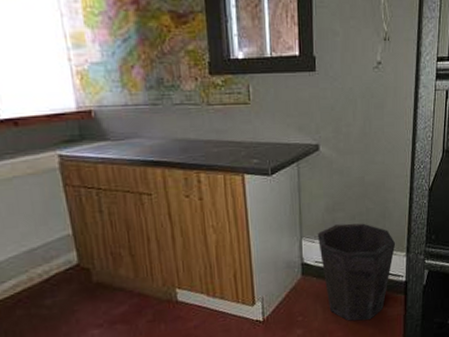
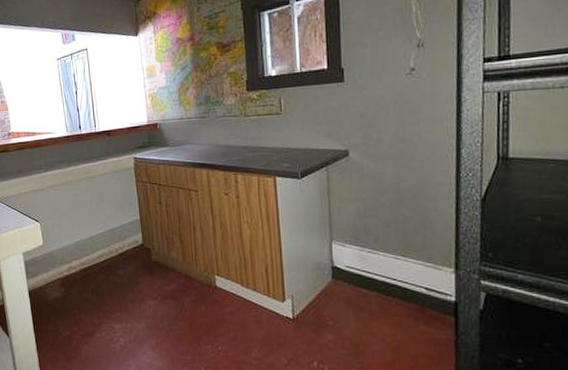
waste bin: present [317,223,396,321] -> none [348,230,441,339]

